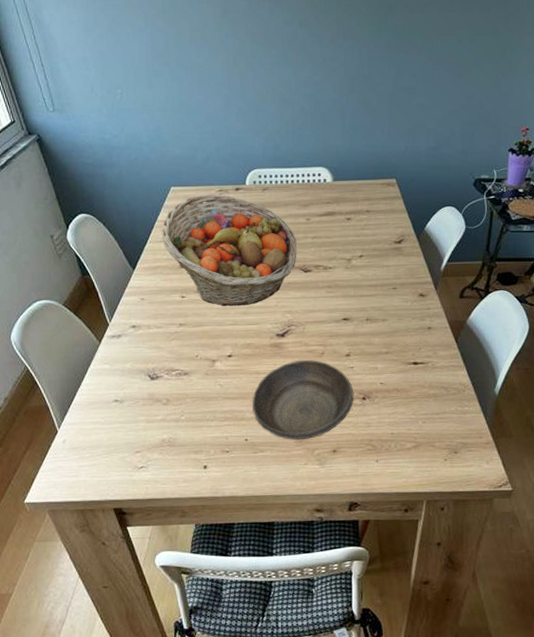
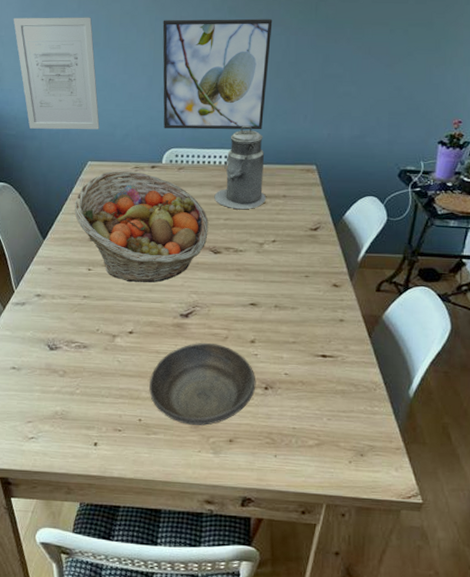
wall art: none [77,35,179,156] -> present [13,17,100,130]
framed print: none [234,32,344,149] -> present [162,18,273,130]
canister: none [300,142,350,227] -> present [214,125,266,210]

